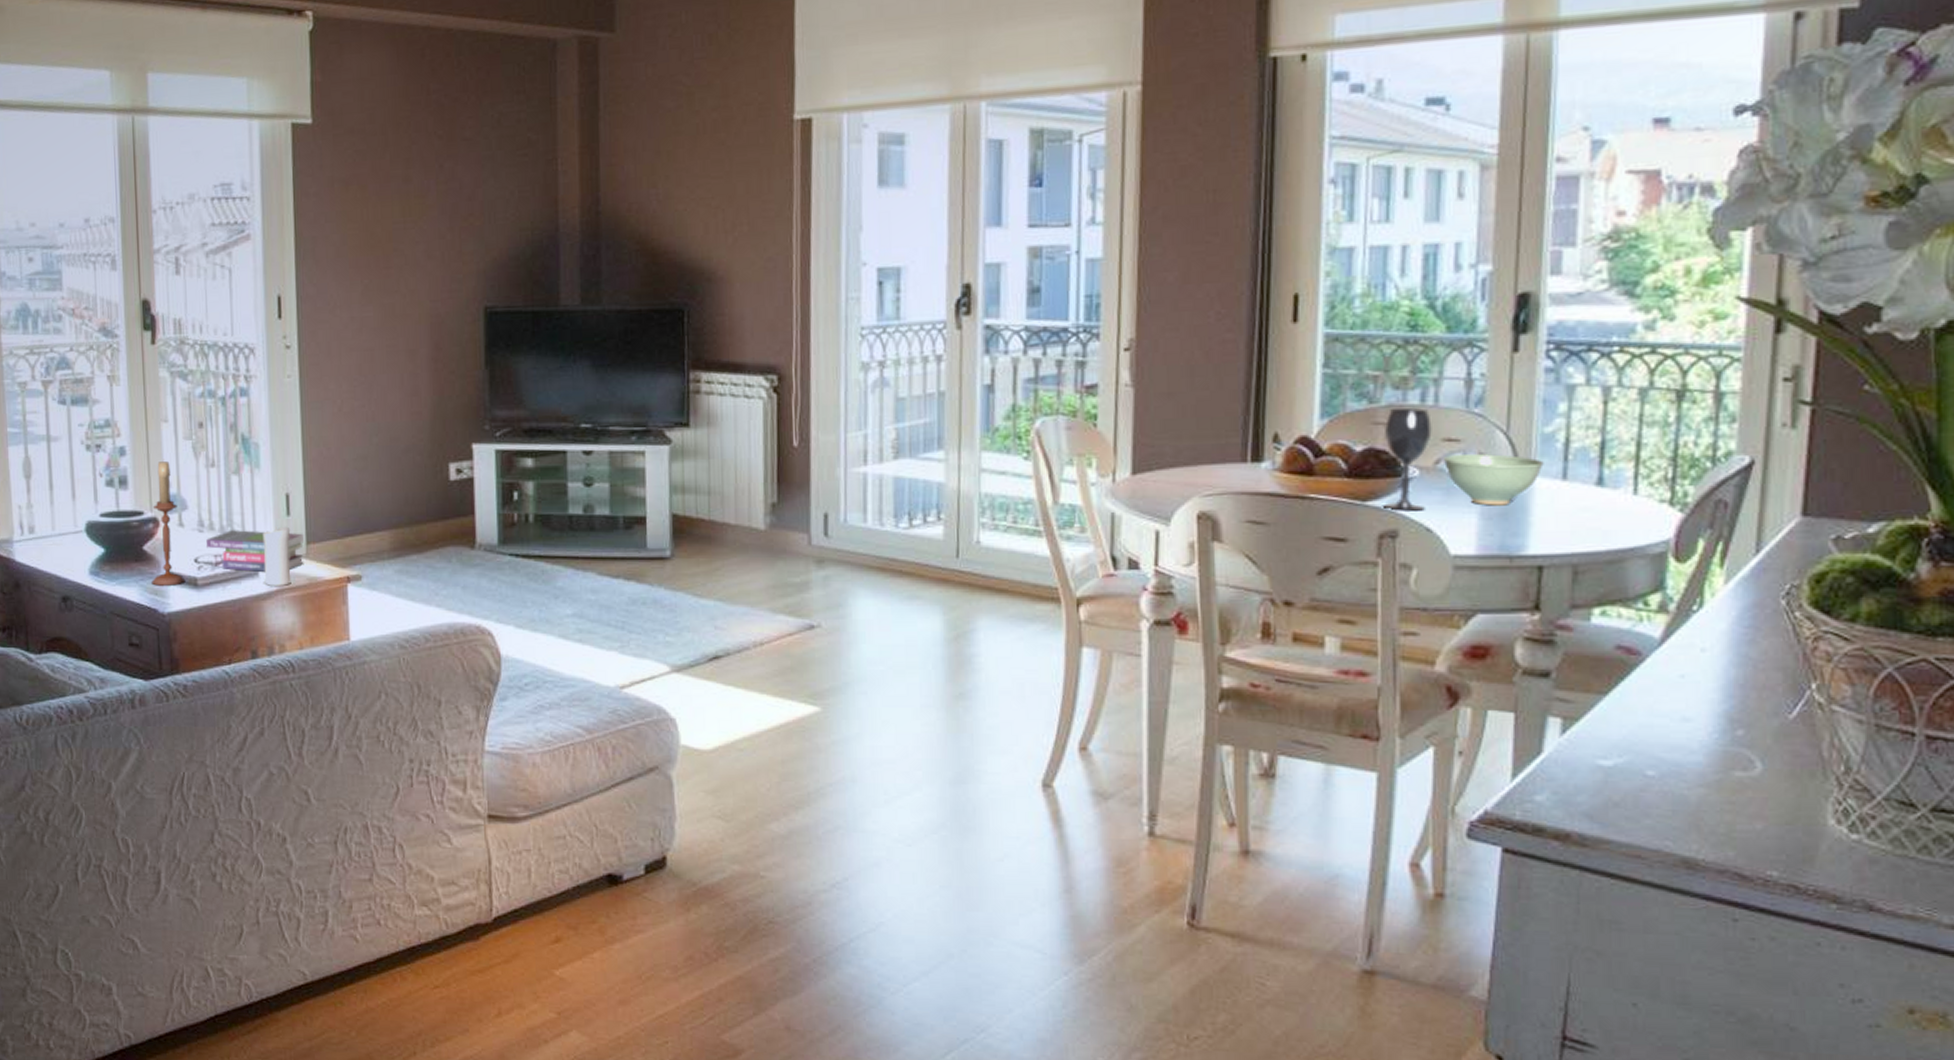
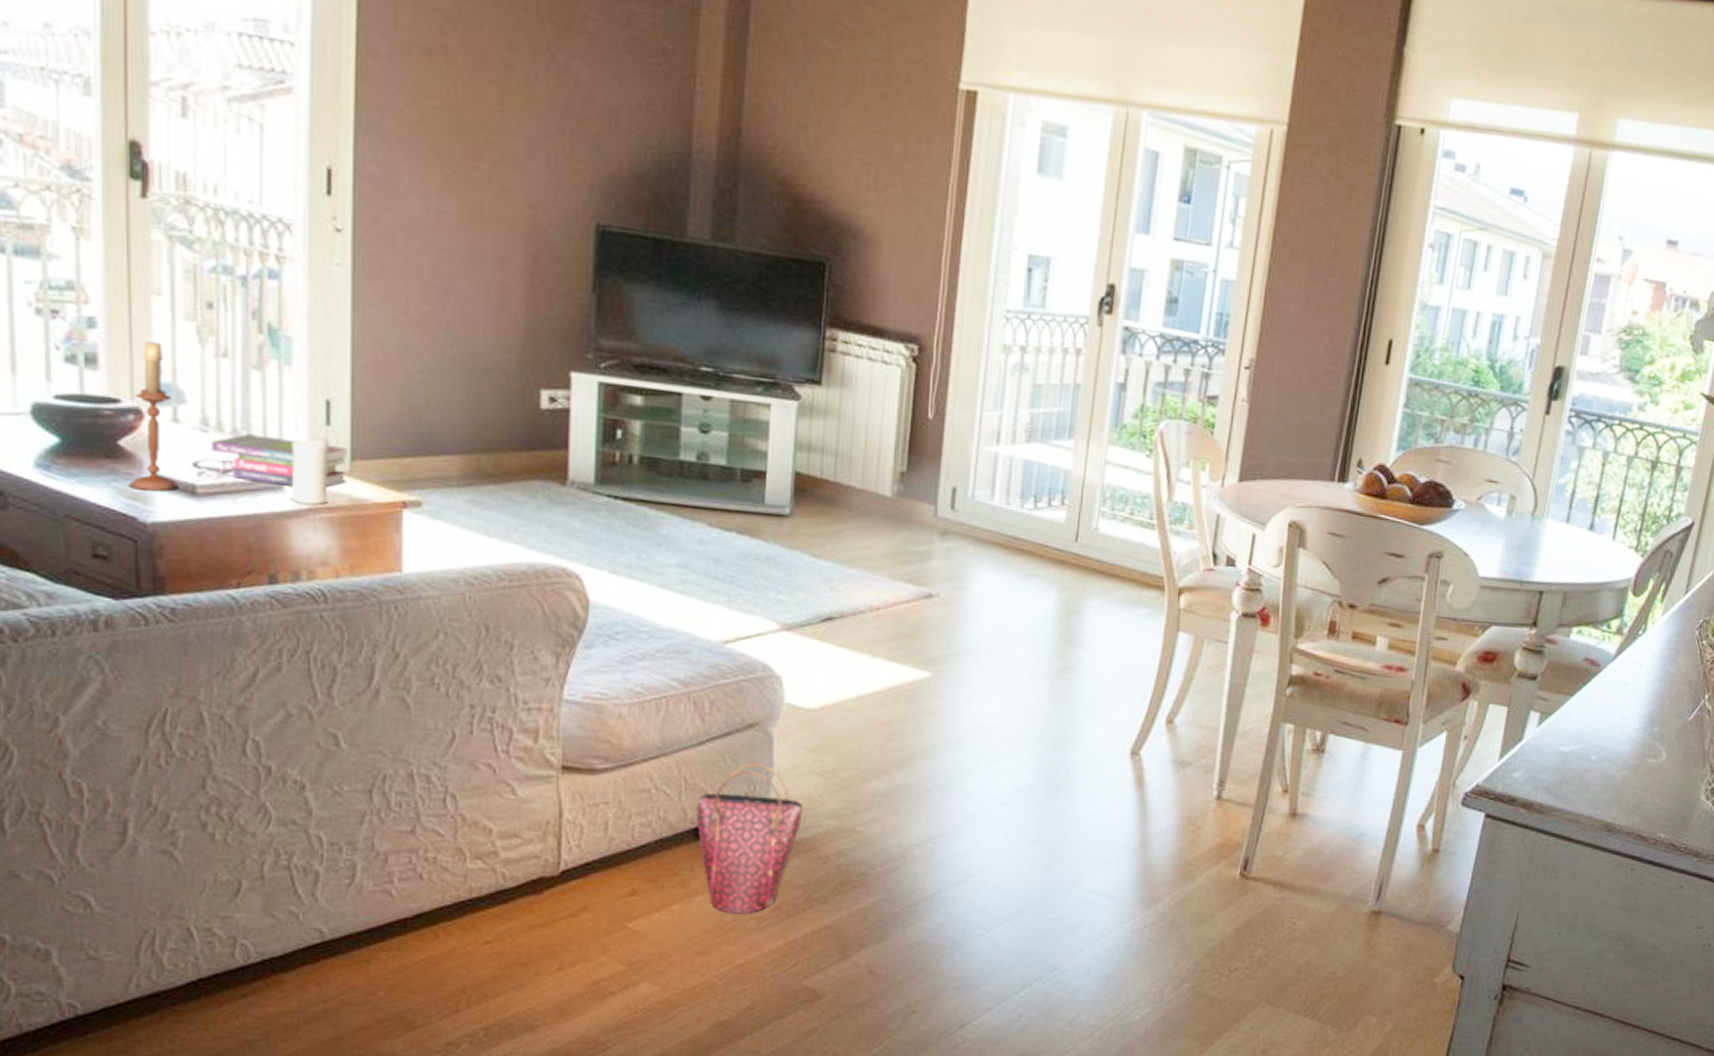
handbag: none [608,807,706,964] -> present [696,763,802,915]
wine glass: present [1382,407,1432,511] -> none [1434,449,1480,538]
bowl: present [1444,454,1544,506] -> none [1484,494,1555,540]

